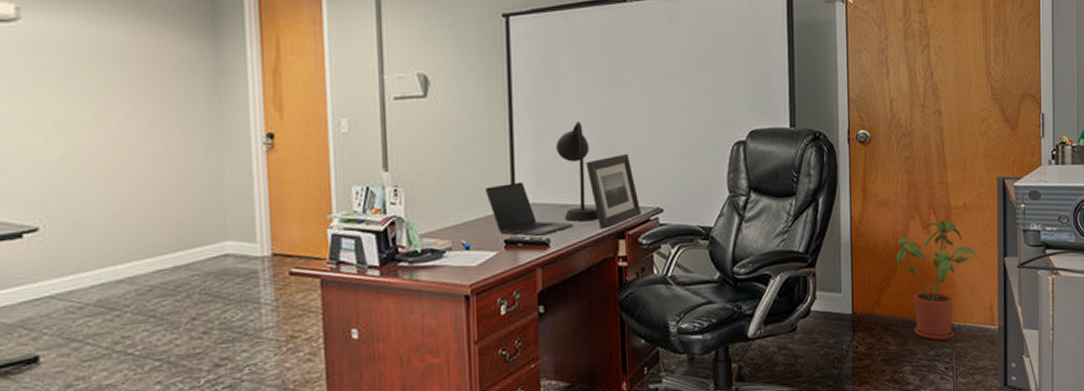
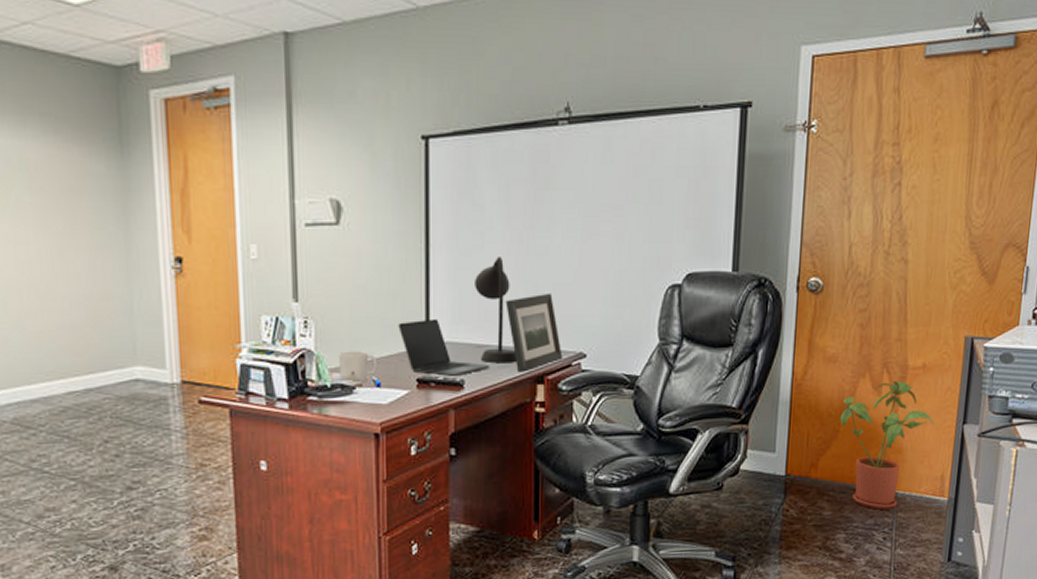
mug: none [428,215,466,248] -> present [339,351,377,384]

